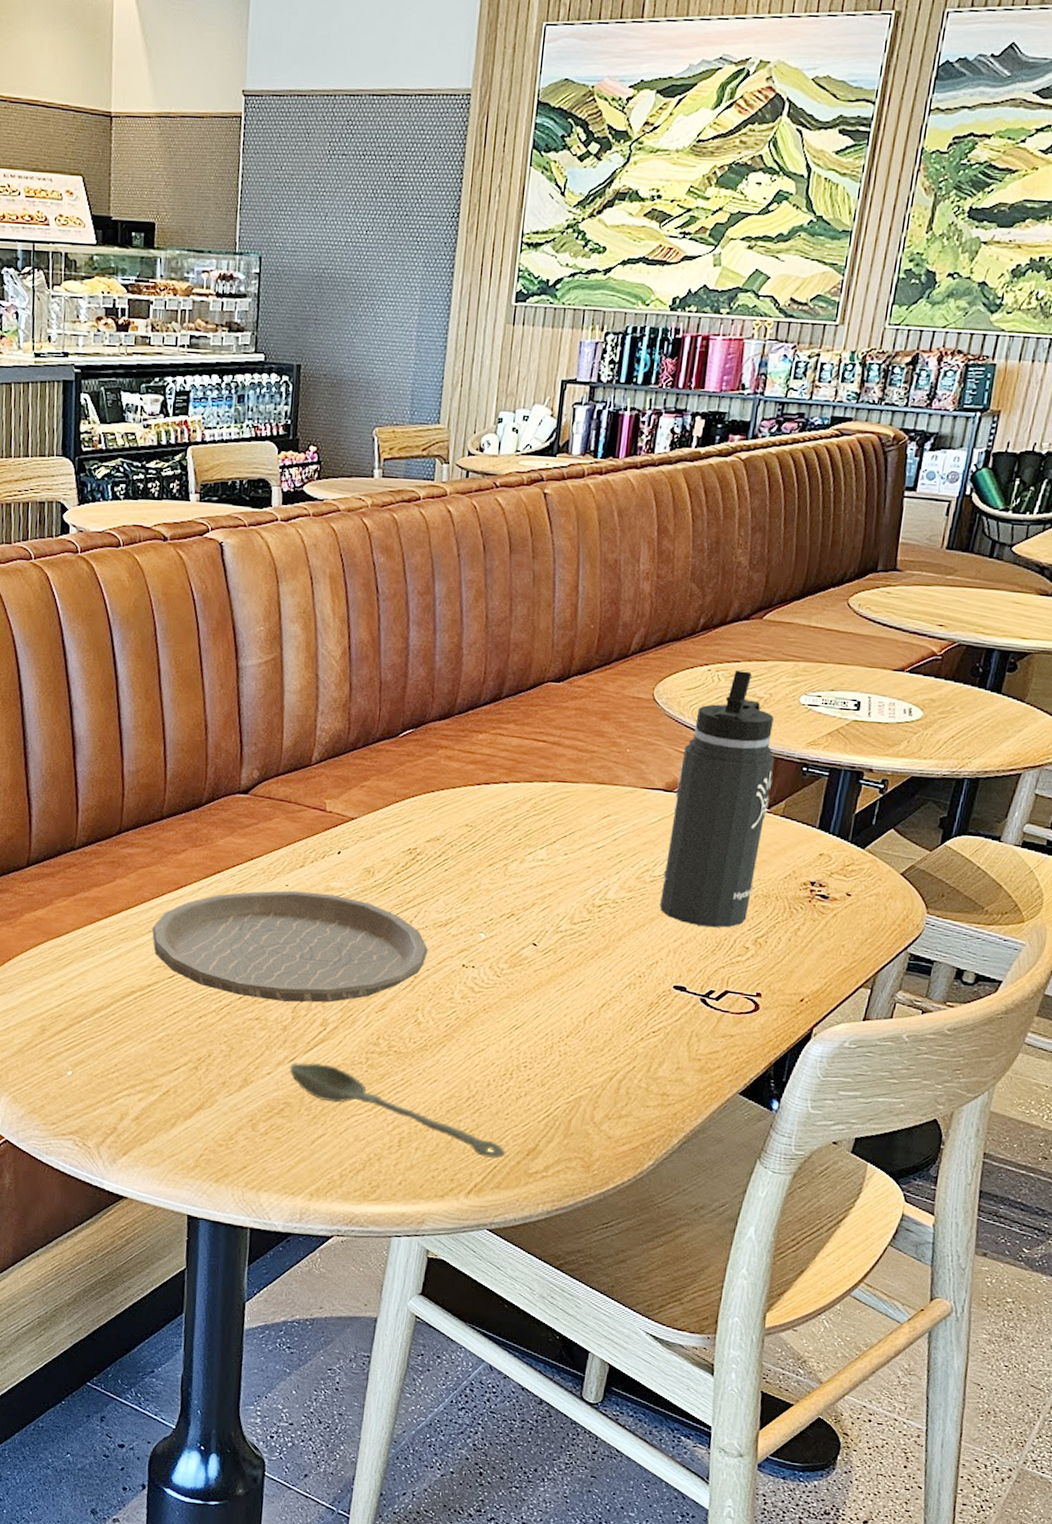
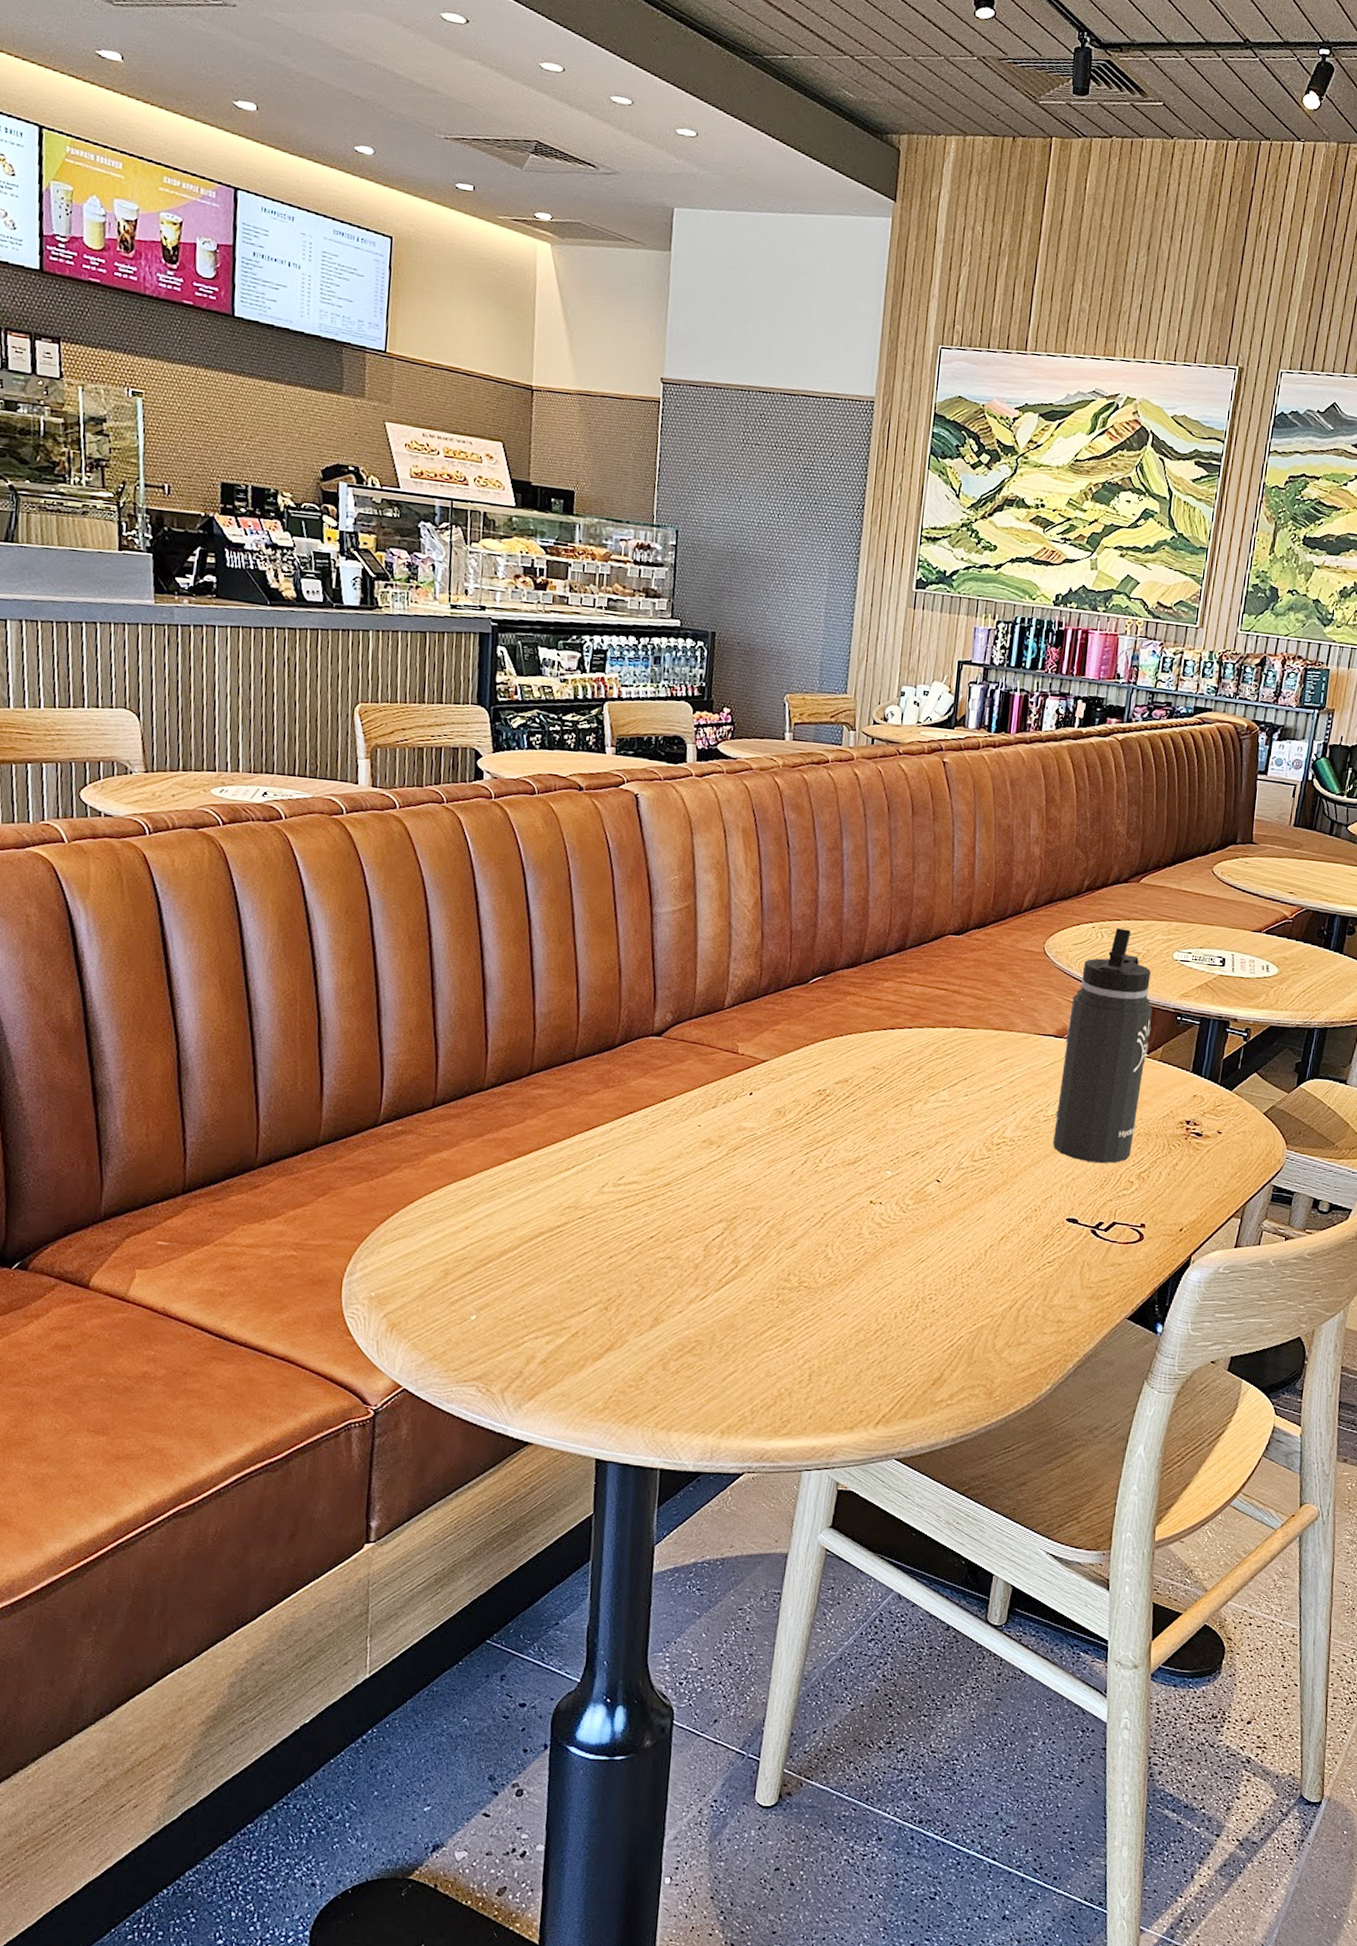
plate: present [152,890,429,1003] -> none [562,1130,838,1241]
spoon: present [290,1062,506,1158] -> none [701,1300,913,1389]

